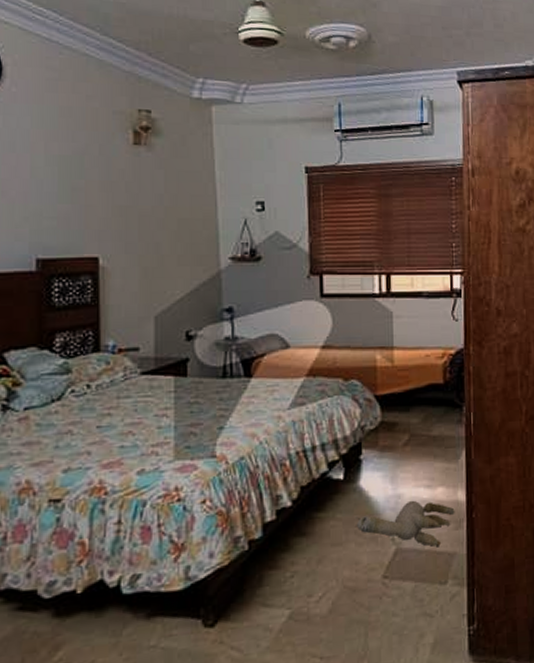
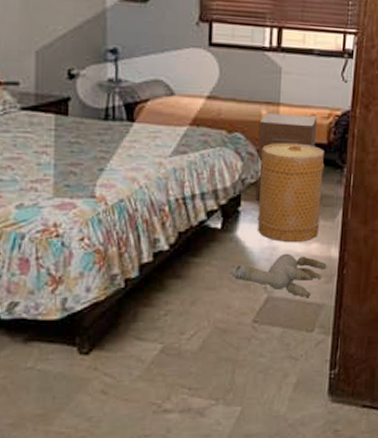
nightstand: none [374,357,433,449] -> present [255,112,318,202]
basket: none [379,385,444,489] -> present [257,142,325,242]

